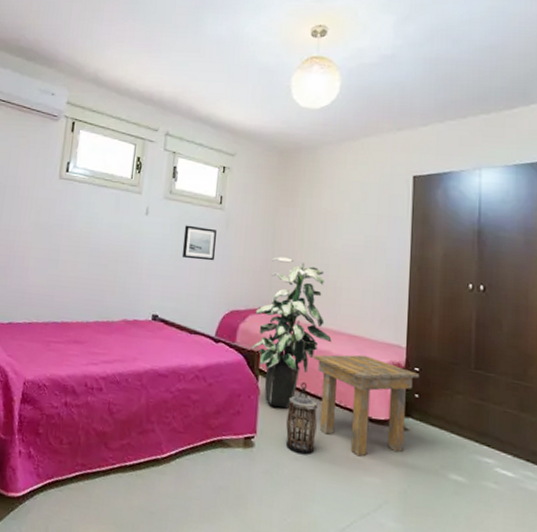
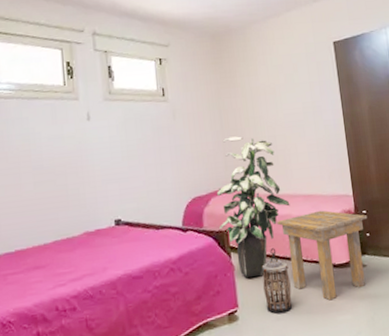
wall art: present [181,225,216,261] -> none [131,122,168,157]

